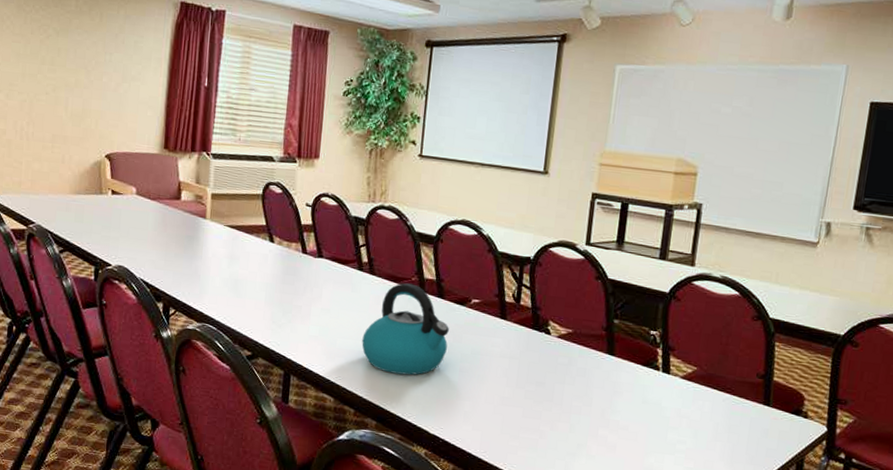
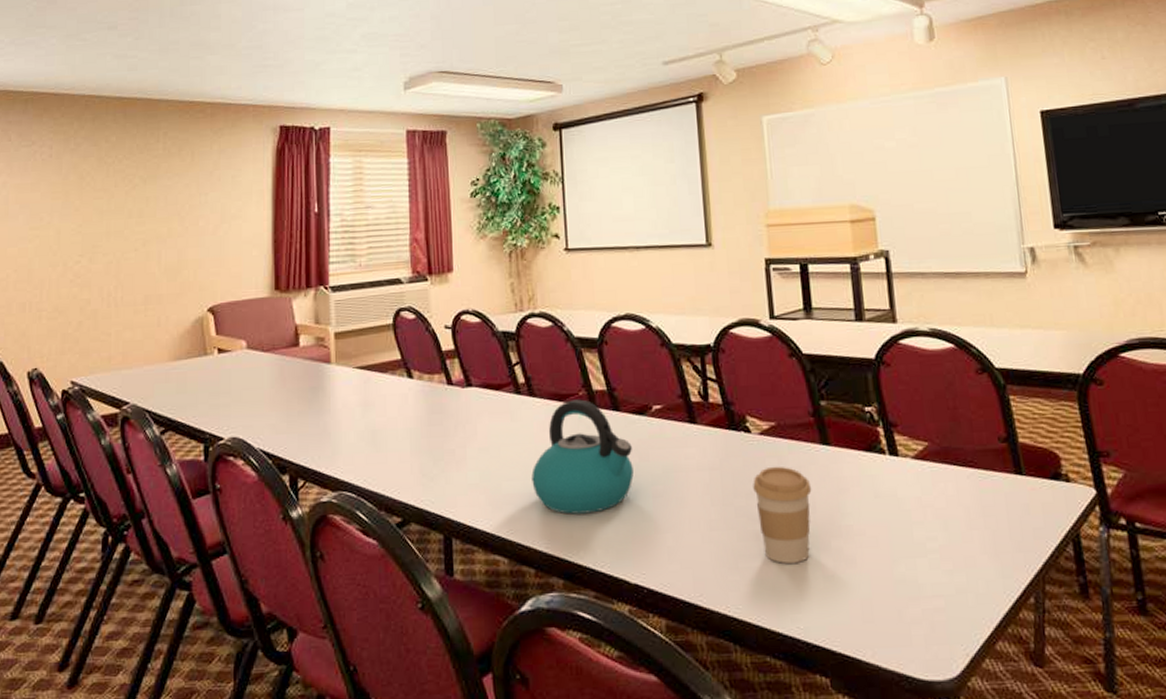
coffee cup: none [542,364,592,442] -> present [753,466,812,564]

